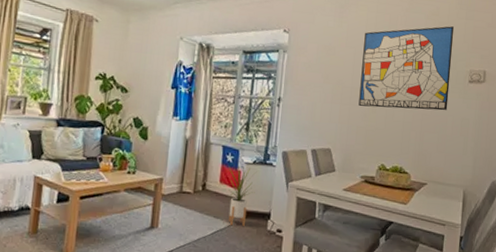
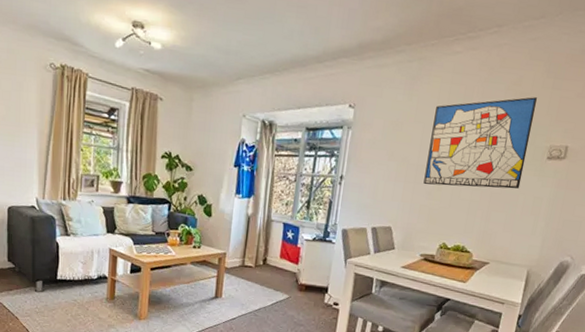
house plant: present [228,162,256,226] -> none [287,239,315,299]

